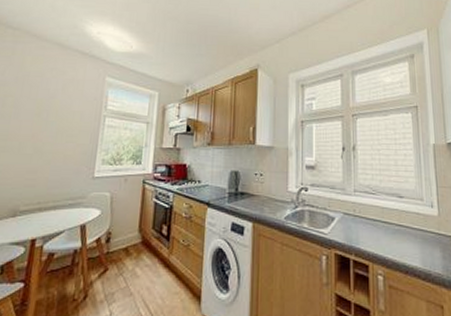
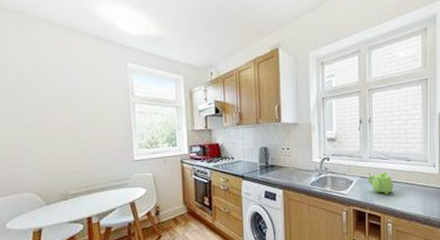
teapot: none [353,208,383,239] -> present [368,171,393,195]

